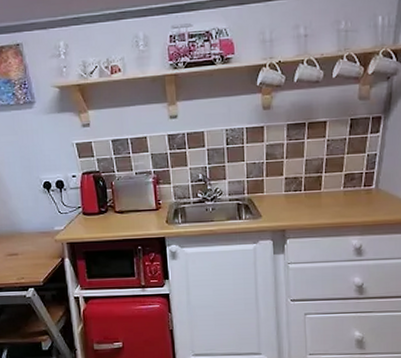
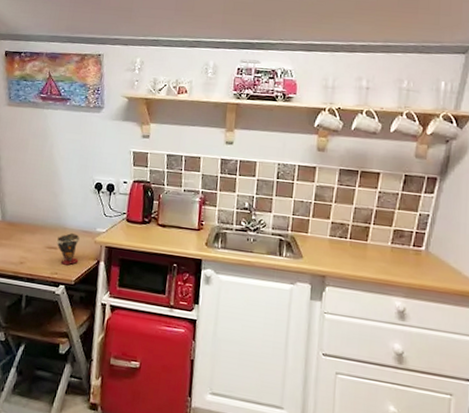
cup: none [16,236,42,269] -> present [57,232,80,265]

